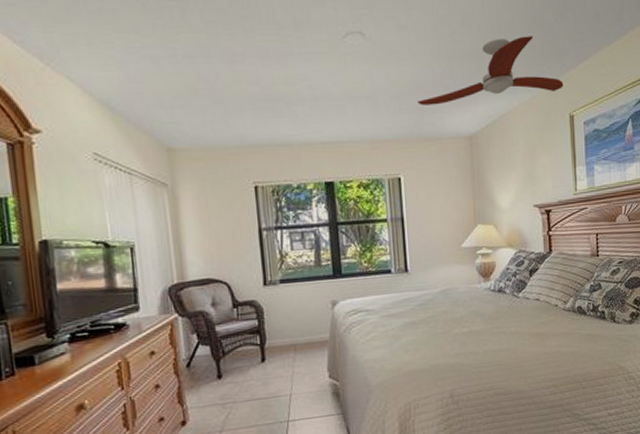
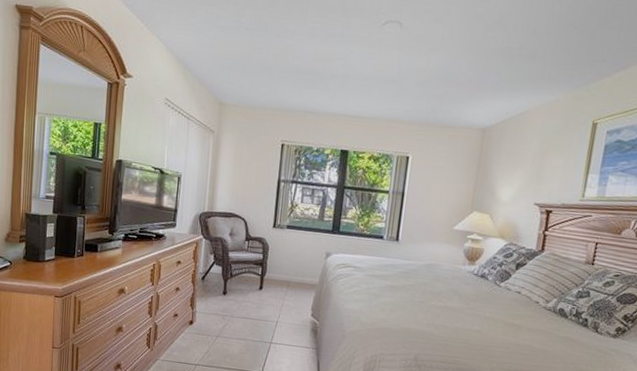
ceiling fan: present [418,36,564,106] -> none [439,39,593,97]

